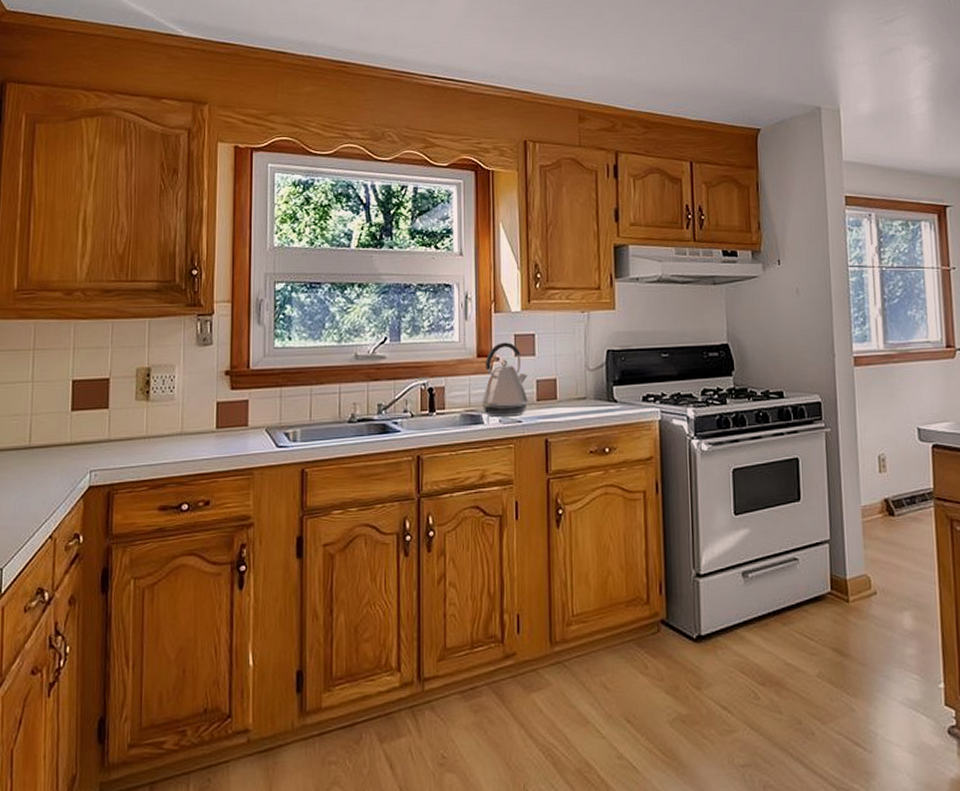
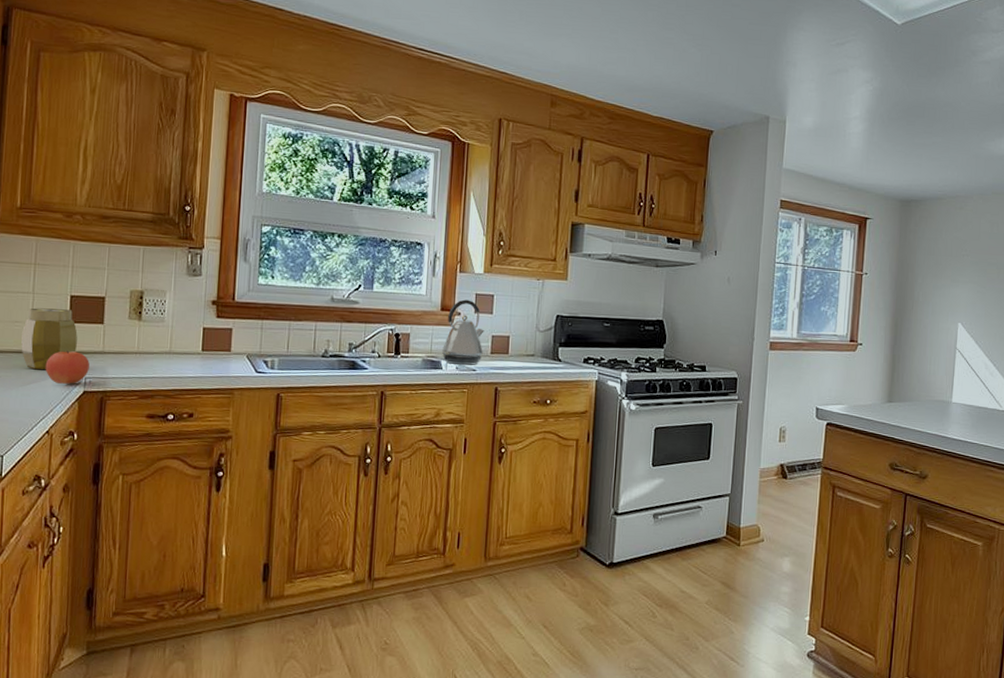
jar: none [20,396,81,467] -> present [21,308,78,370]
fruit: none [46,442,94,481] -> present [45,351,90,385]

